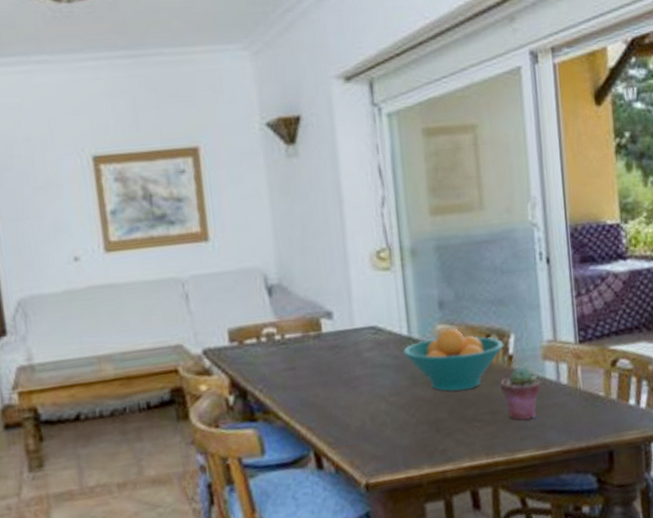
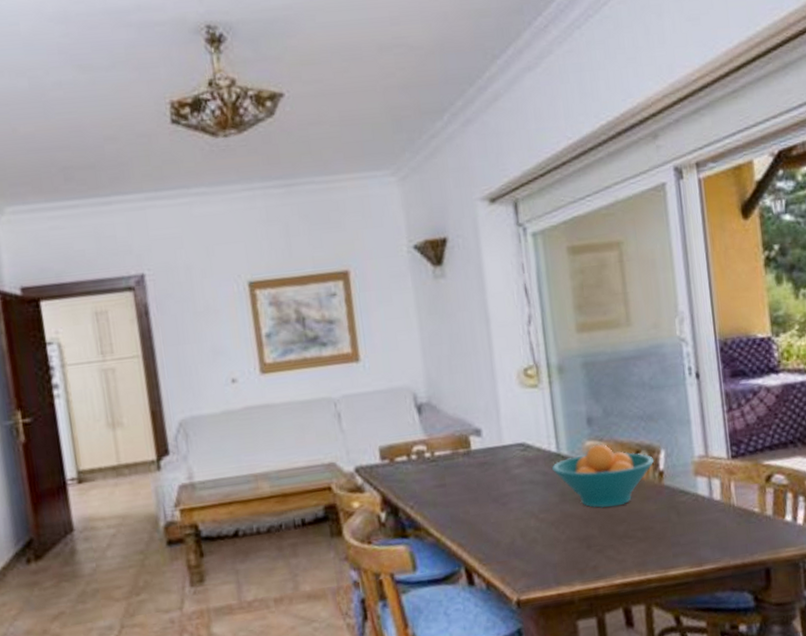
potted succulent: present [499,366,541,420] -> none [650,482,693,537]

